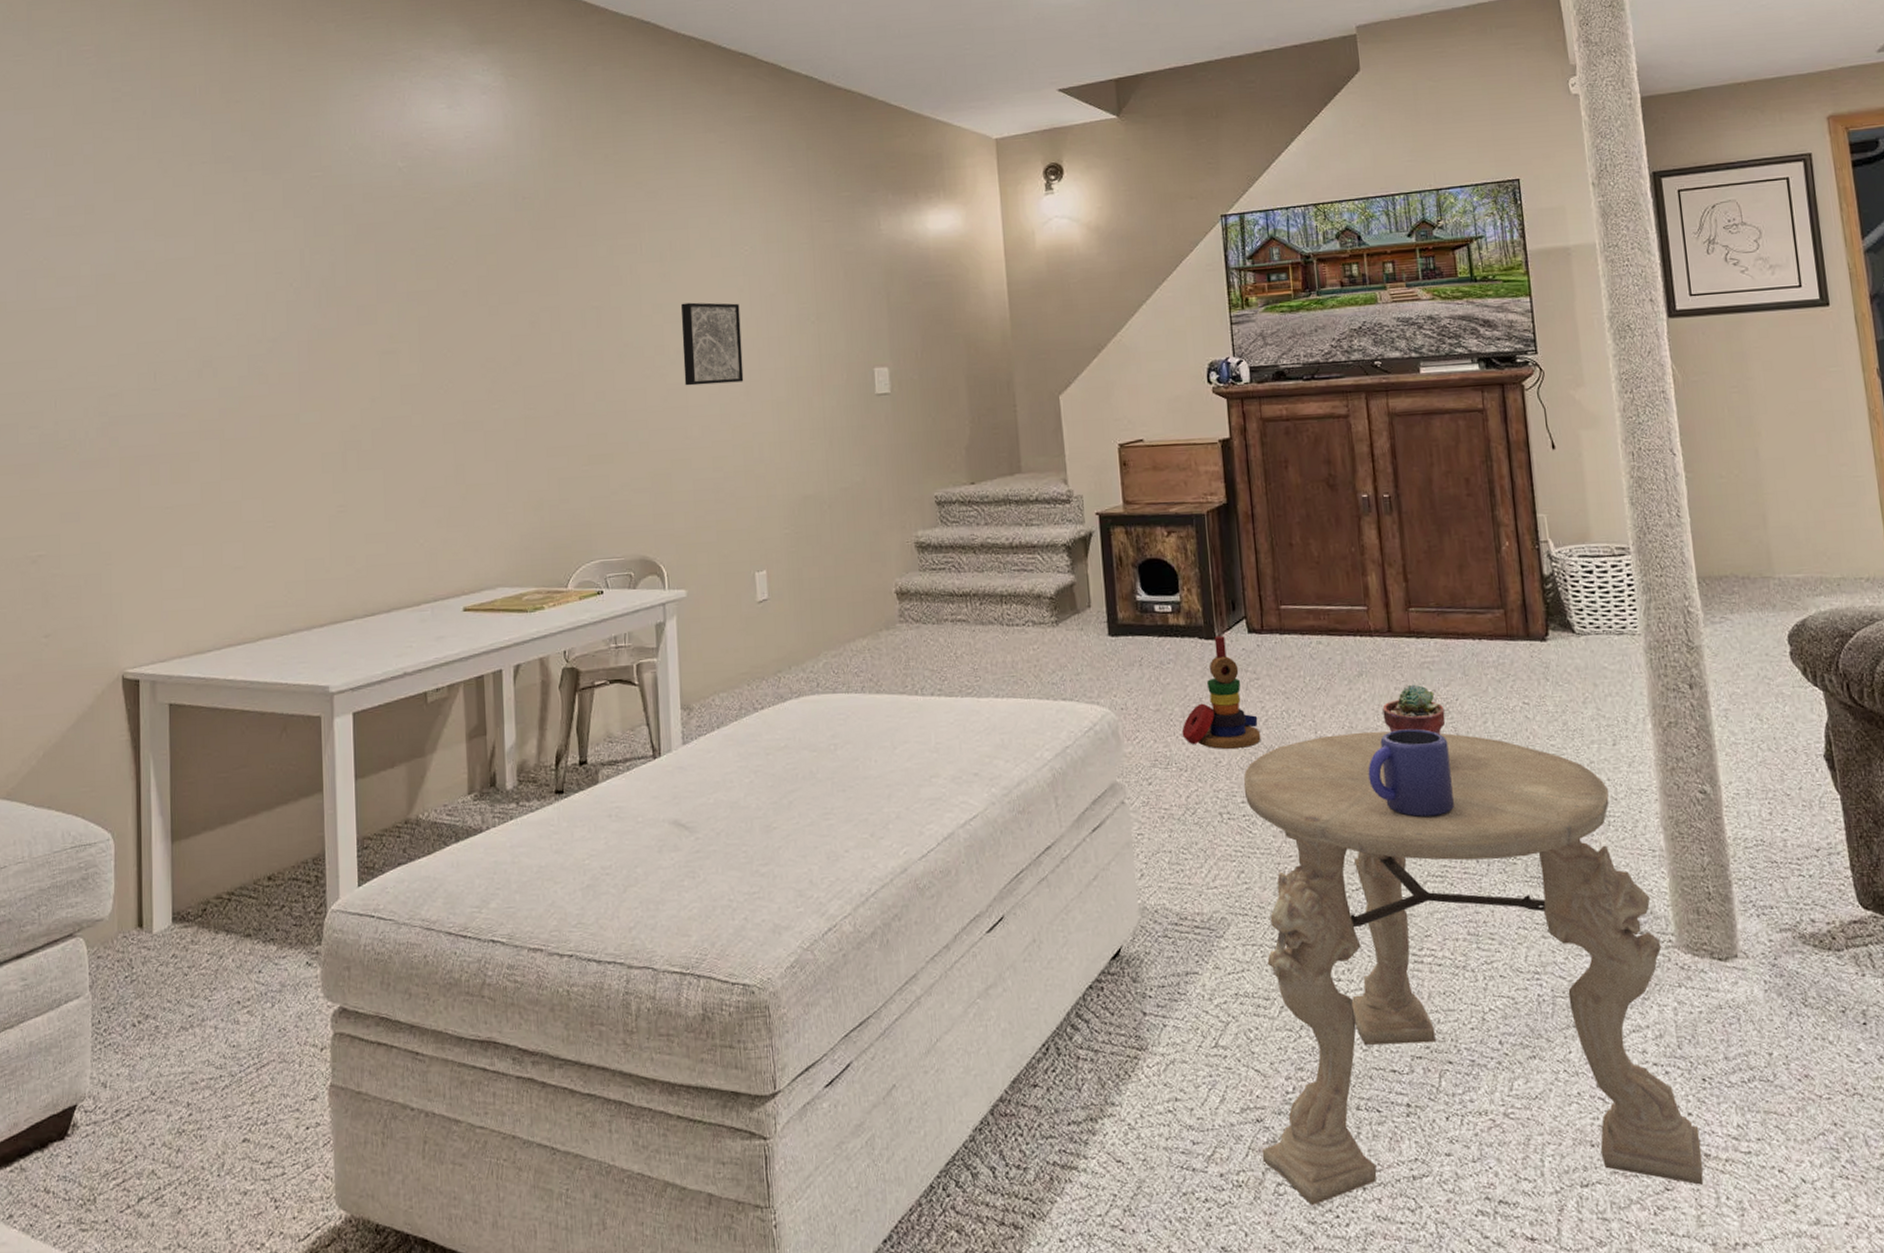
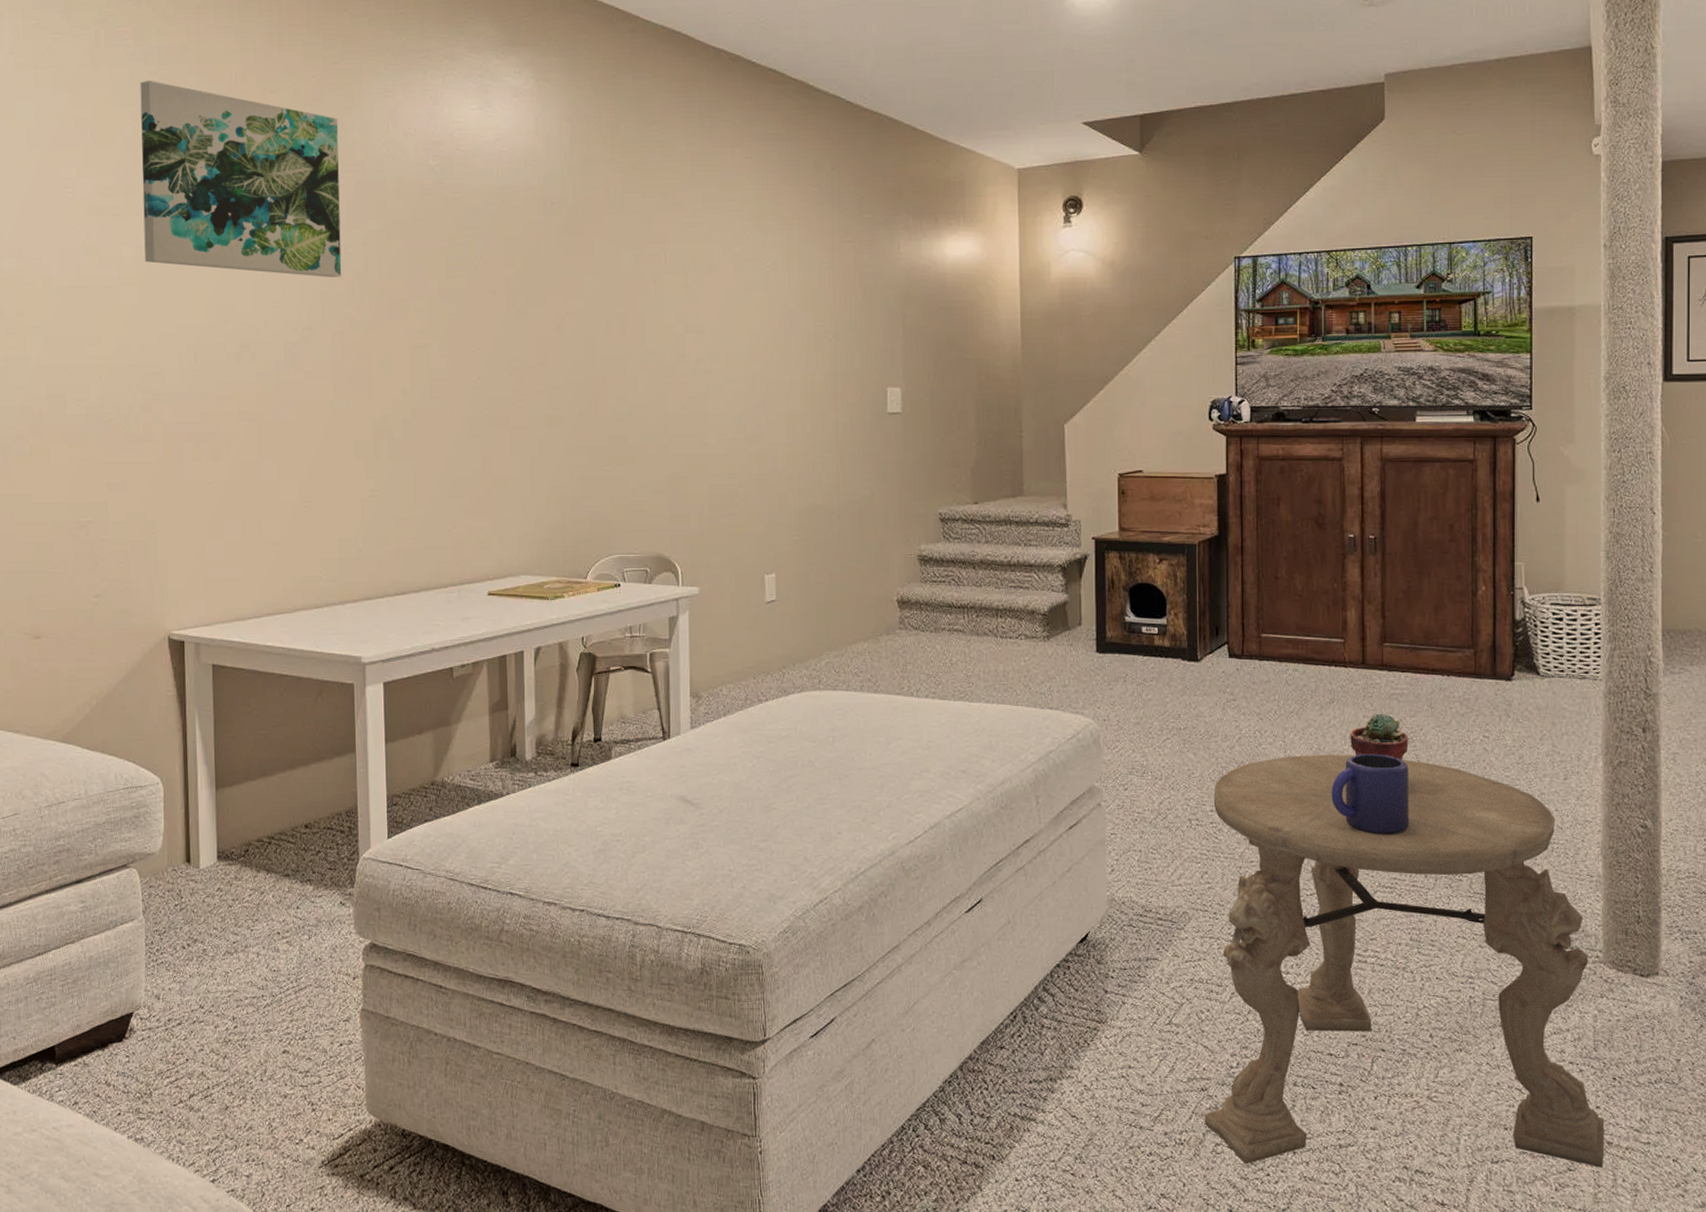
wall art: none [102,96,308,286] -> present [140,80,342,277]
wall art: present [681,302,744,386] -> none [702,314,761,395]
stacking toy: present [1182,636,1261,749] -> none [1159,658,1233,762]

